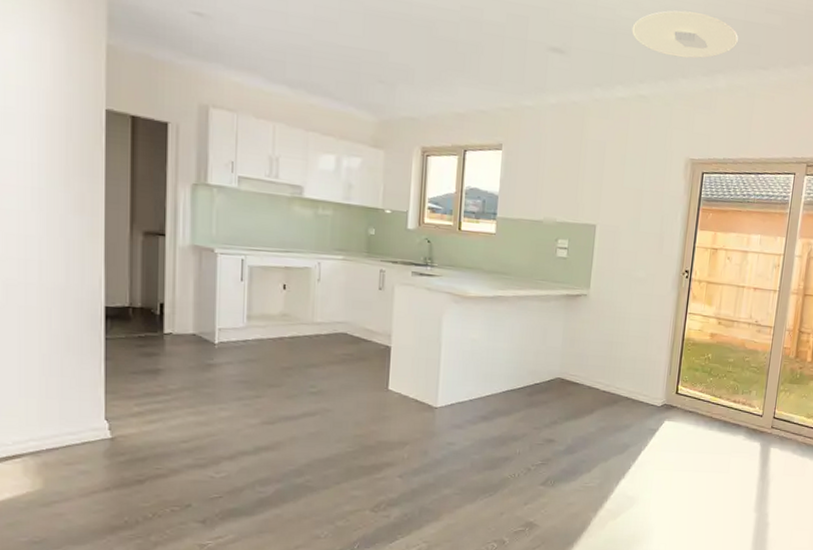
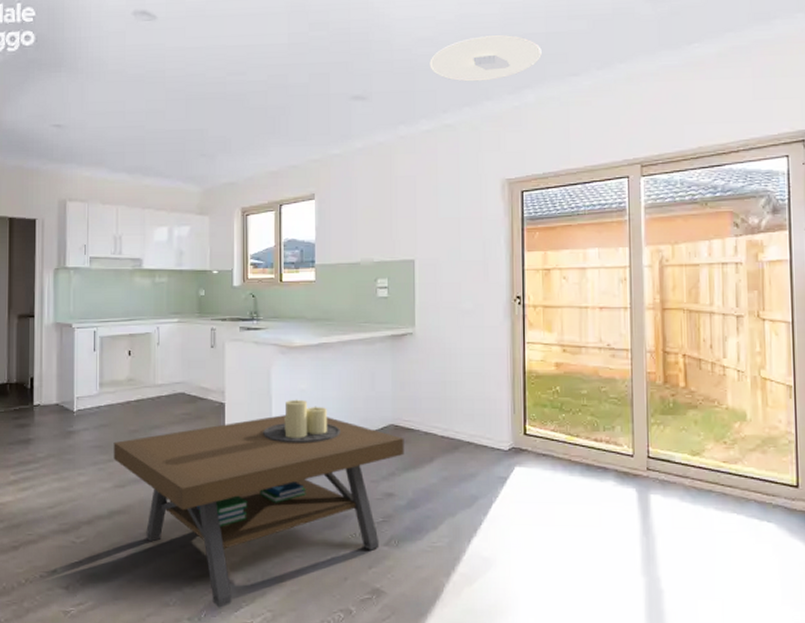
coffee table: none [262,348,569,540] -> present [113,399,405,608]

